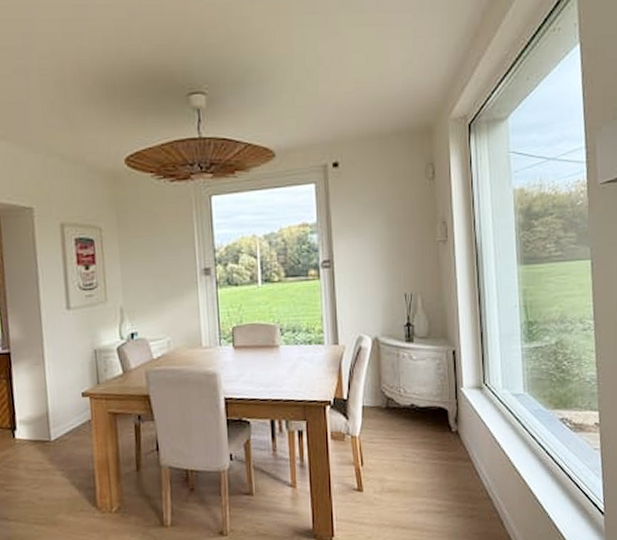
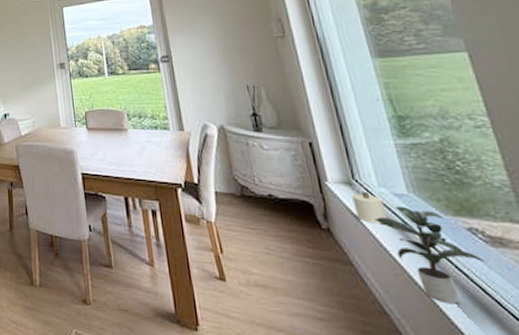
candle: none [480,394,505,423] -> present [352,192,388,225]
potted plant: none [495,404,568,484] -> present [374,206,486,305]

